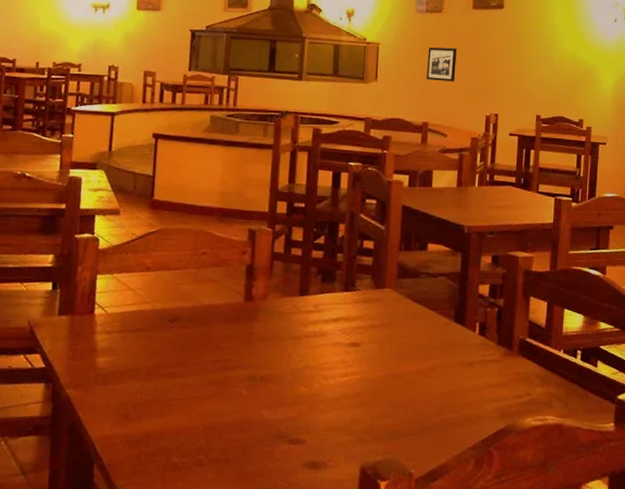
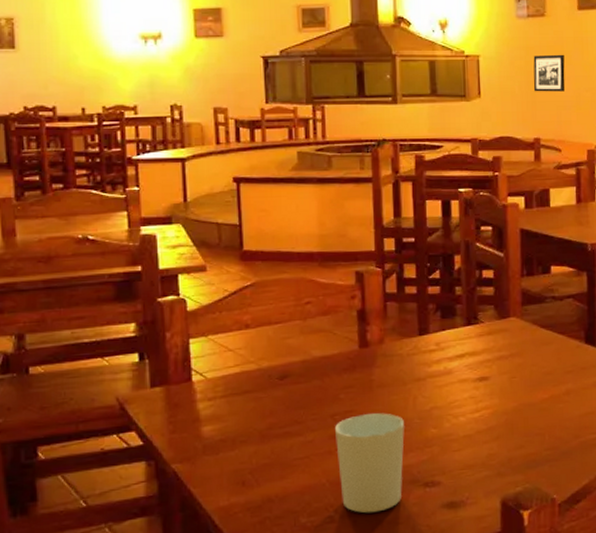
cup: none [212,365,277,462] -> present [335,413,404,513]

